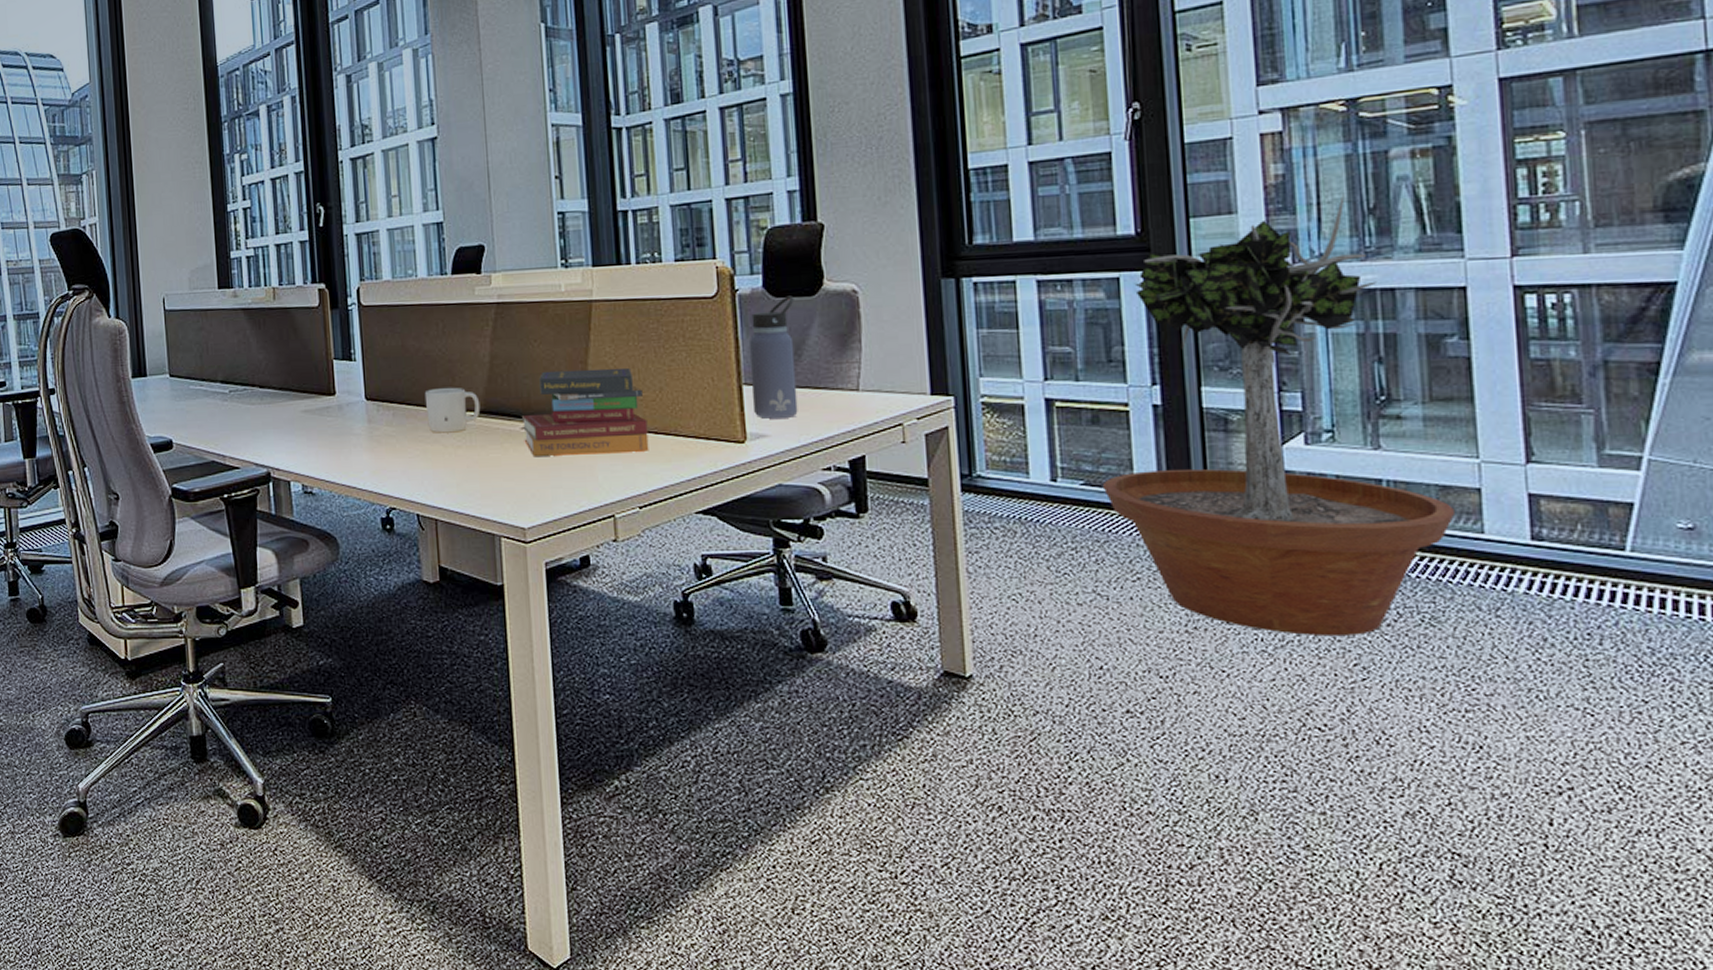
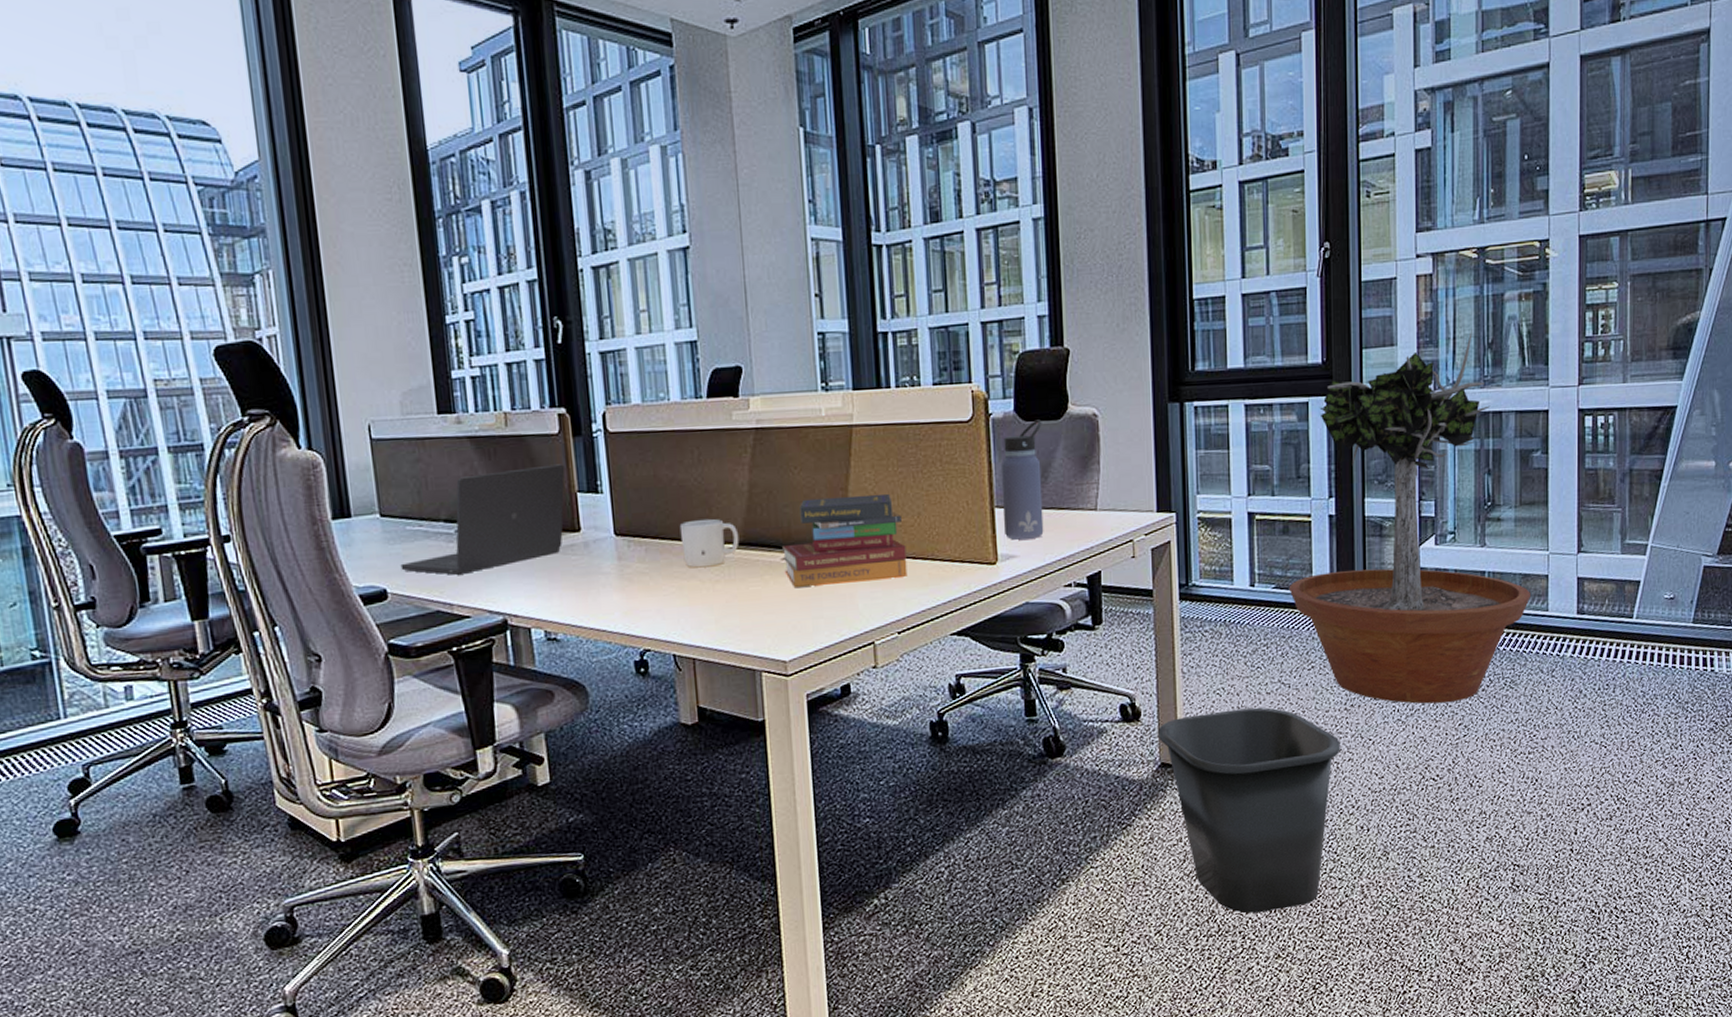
laptop: none [184,334,323,430] -> present [400,464,565,575]
waste bin: none [939,619,1182,861] -> present [1158,707,1341,913]

